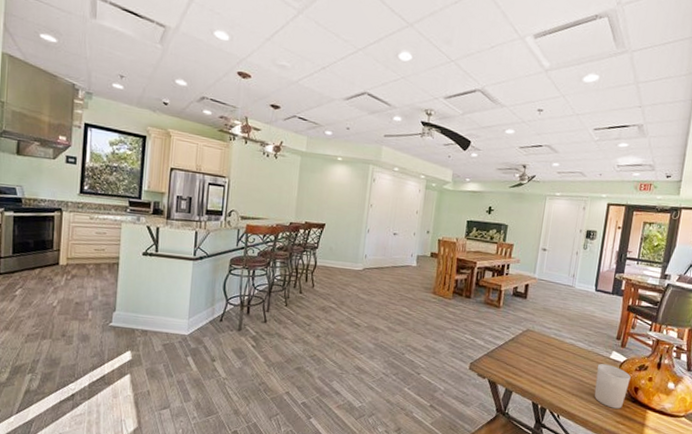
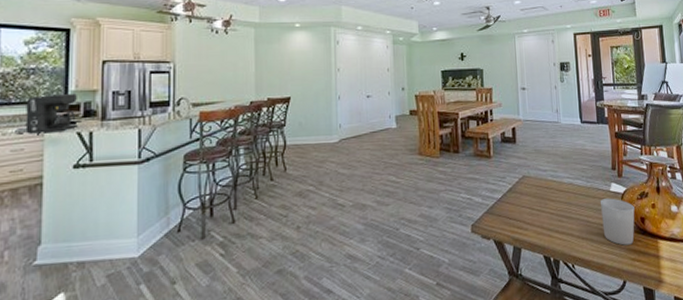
coffee maker: none [108,191,149,224] -> present [25,94,78,134]

